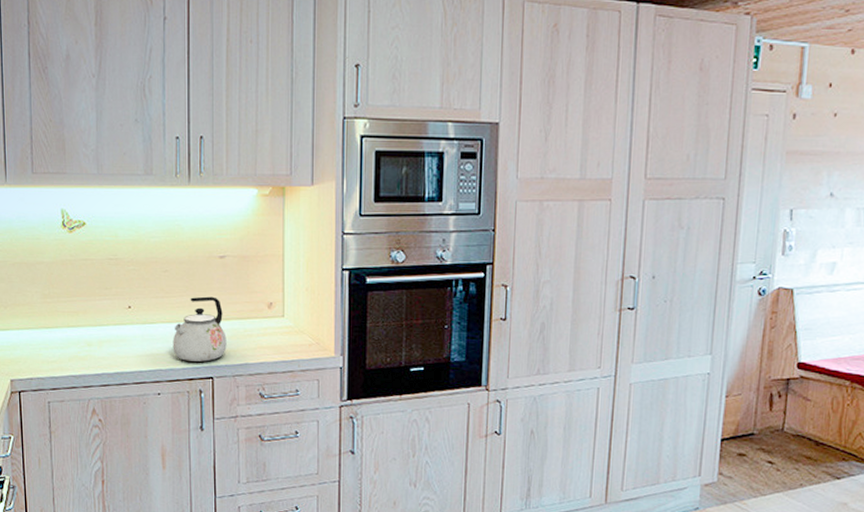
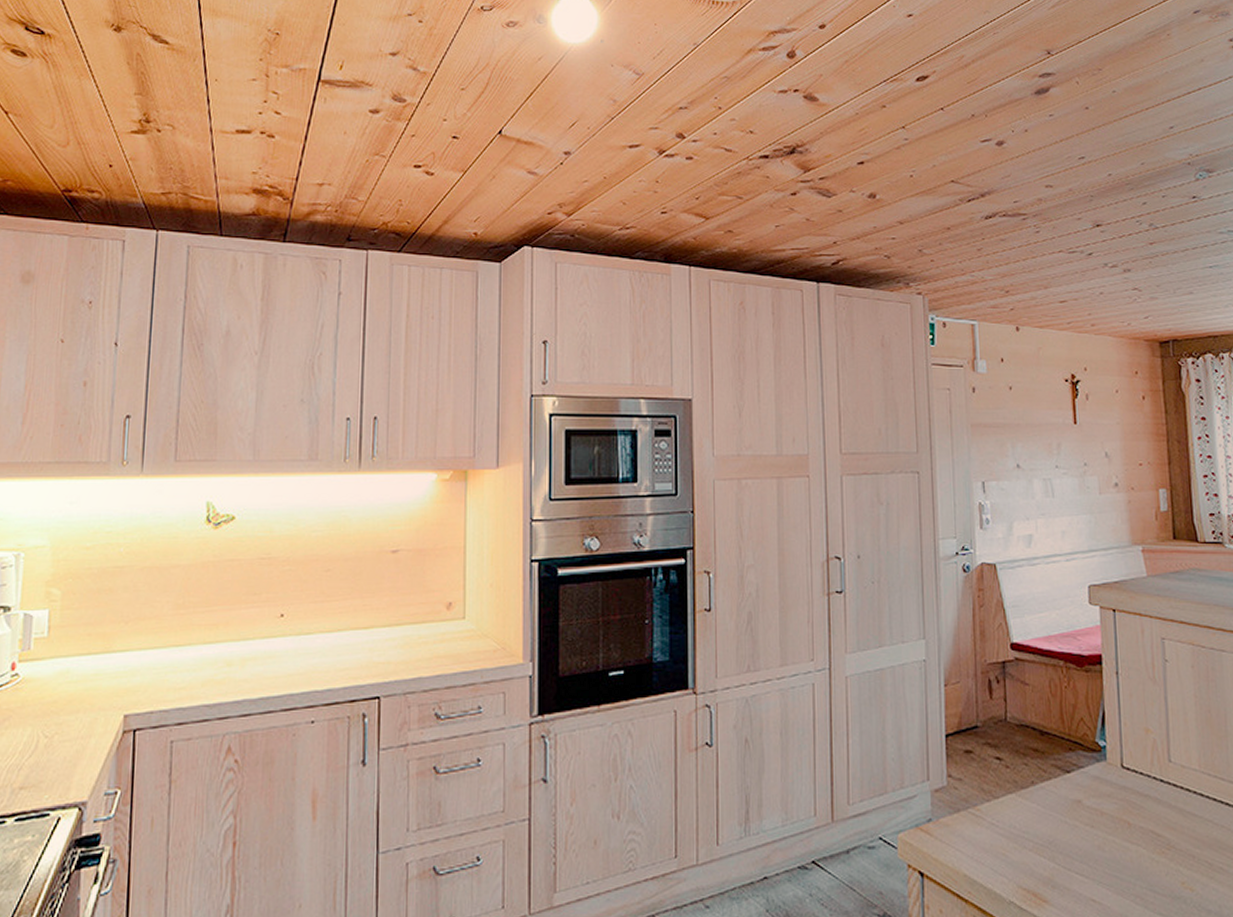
kettle: present [173,296,227,362] -> none [332,598,397,678]

